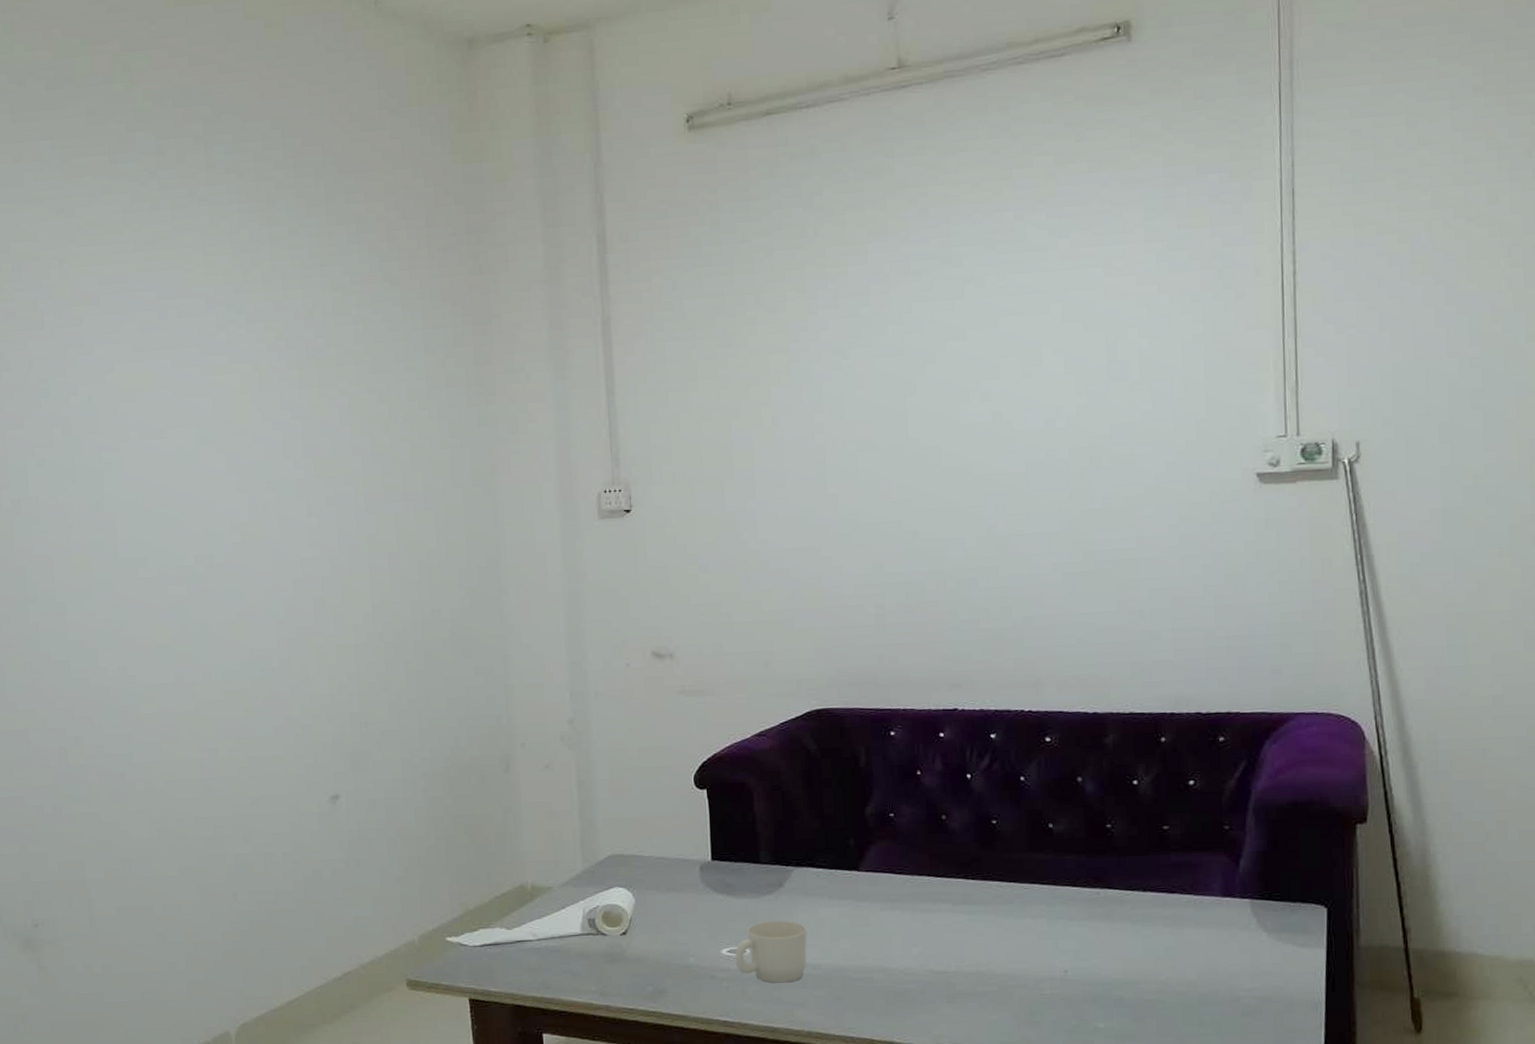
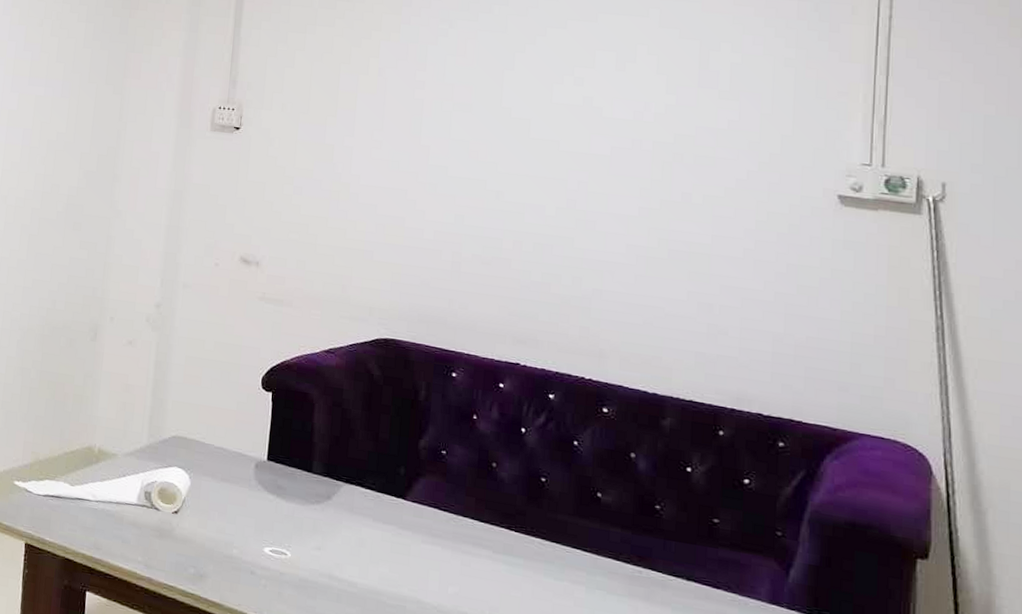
mug: present [735,920,807,983] -> none [276,528,348,594]

